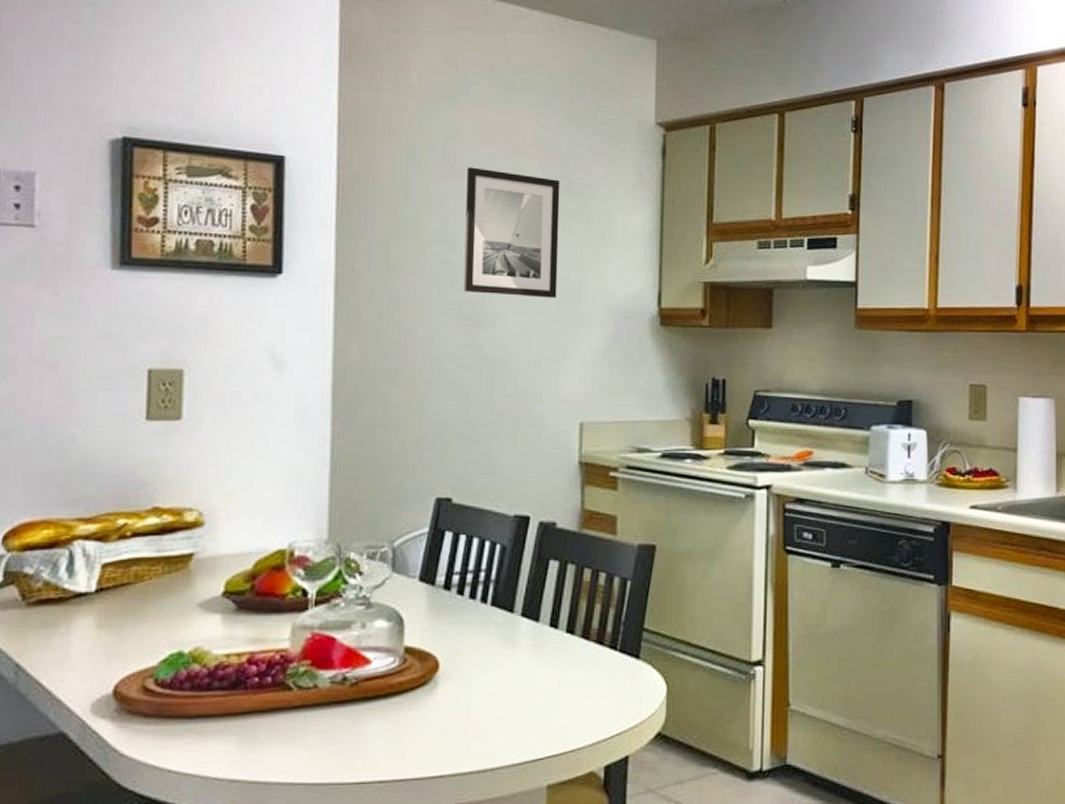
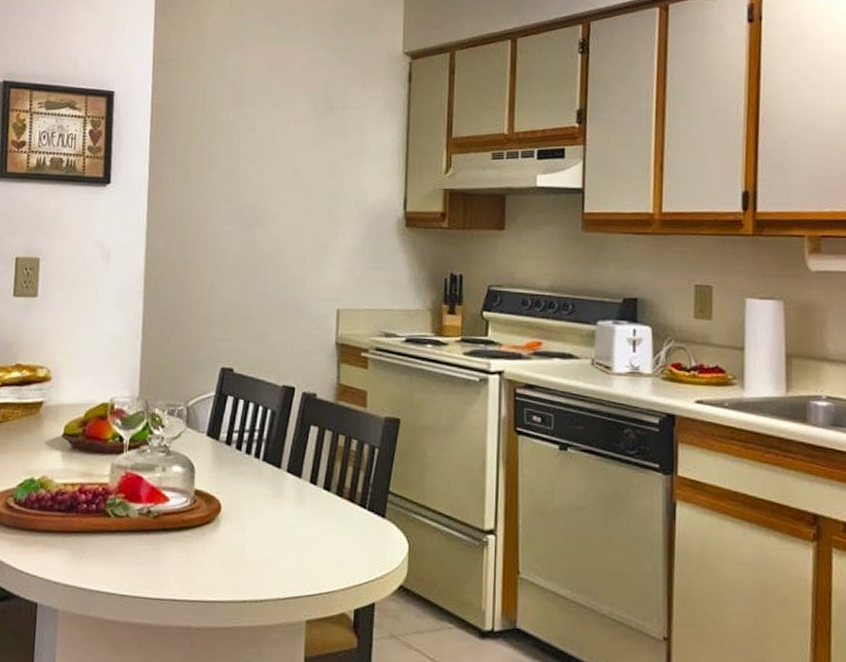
wall art: present [463,167,561,299] -> none [245,95,323,203]

